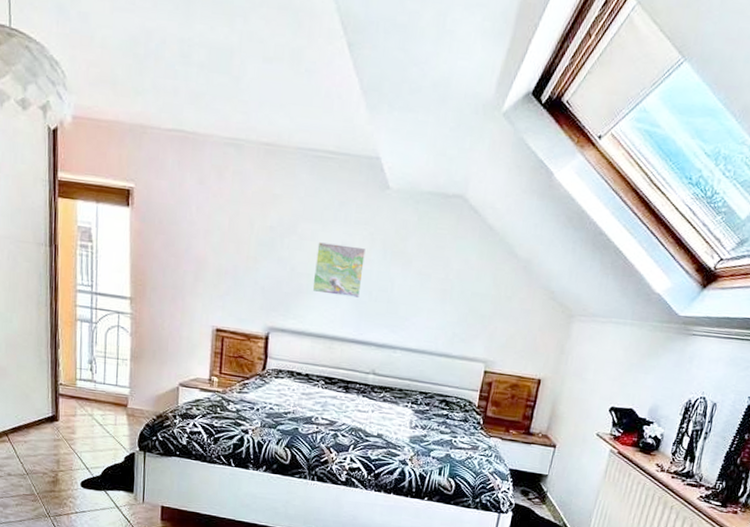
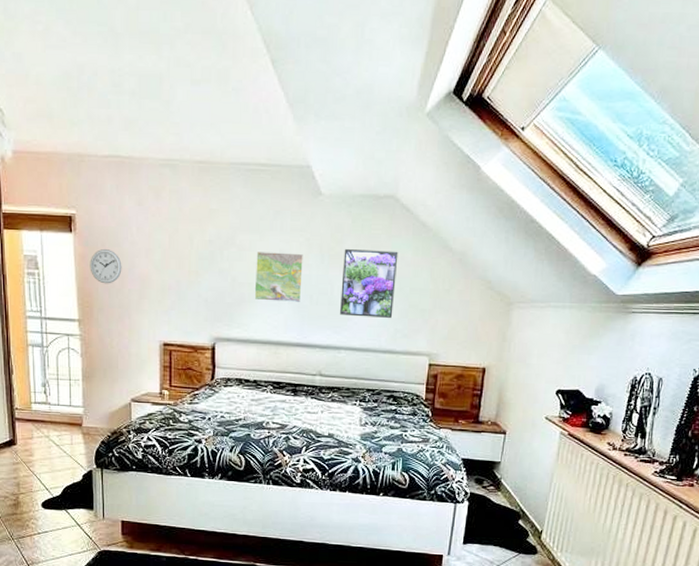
wall clock: none [145,226,179,264] -> present [90,248,122,284]
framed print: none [398,247,463,321] -> present [340,249,398,318]

